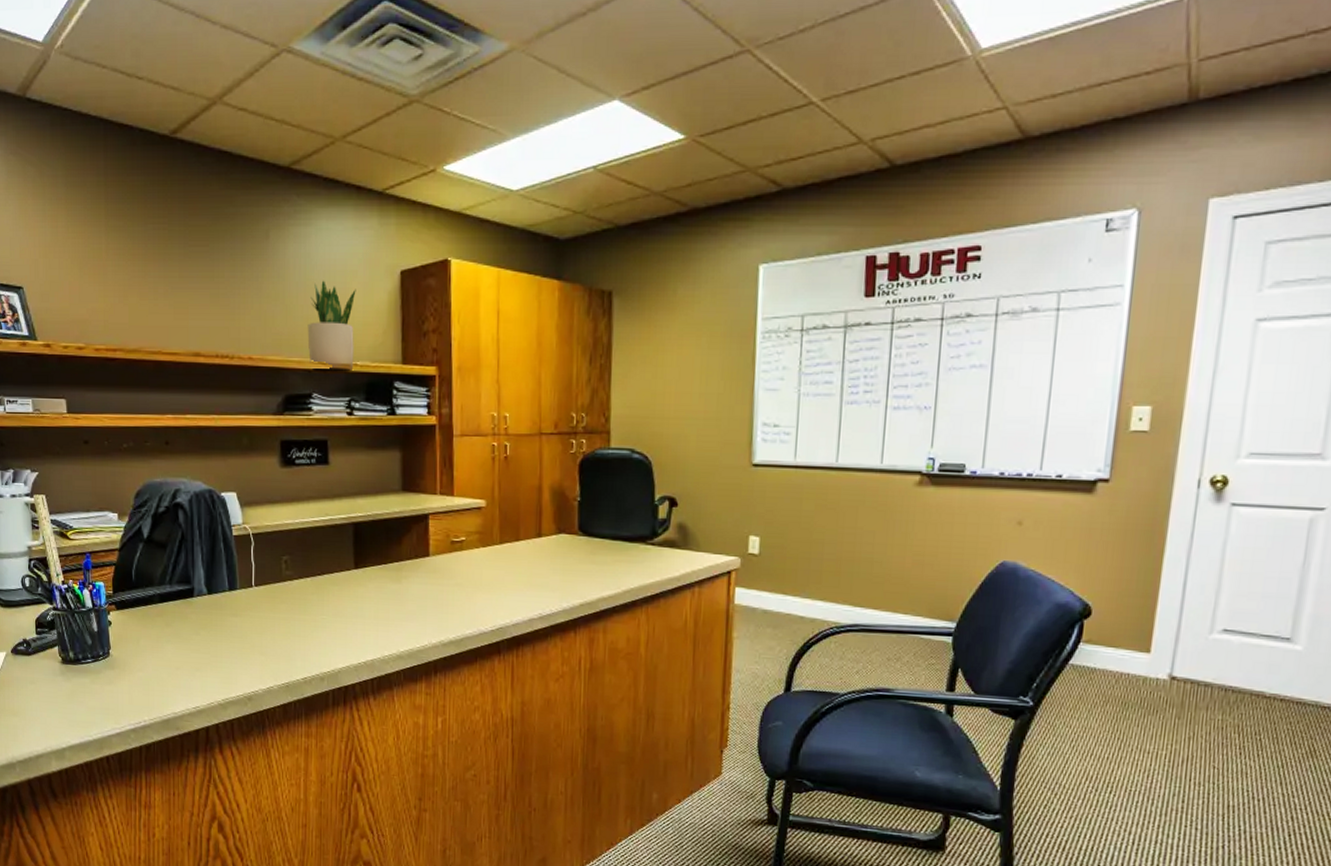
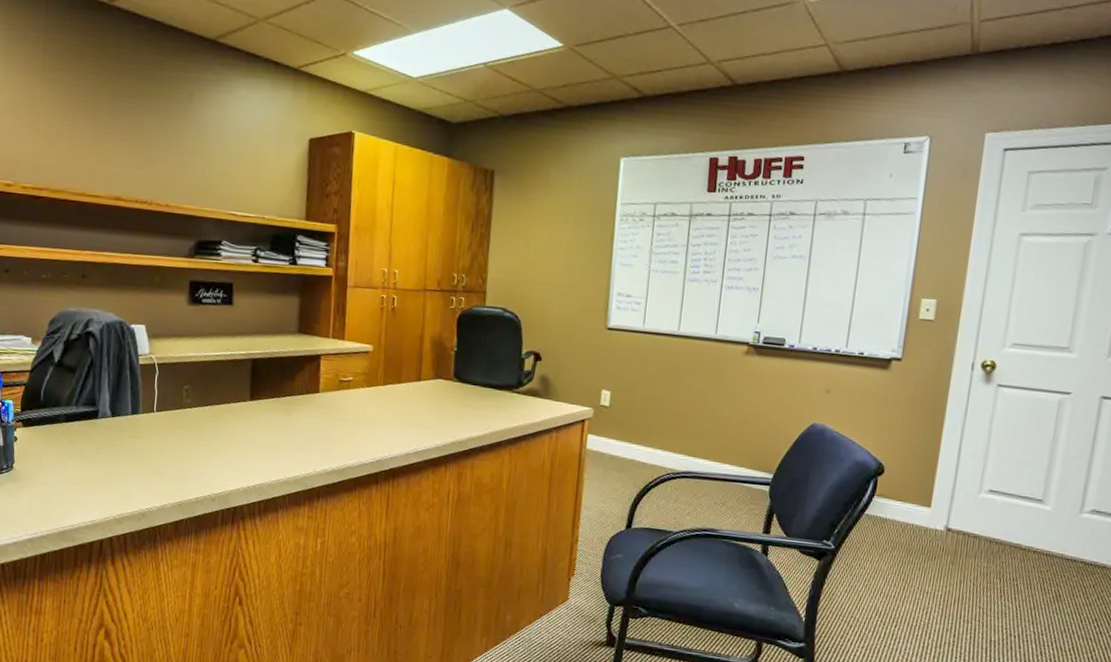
planter: present [307,280,356,372] -> none [221,141,268,224]

